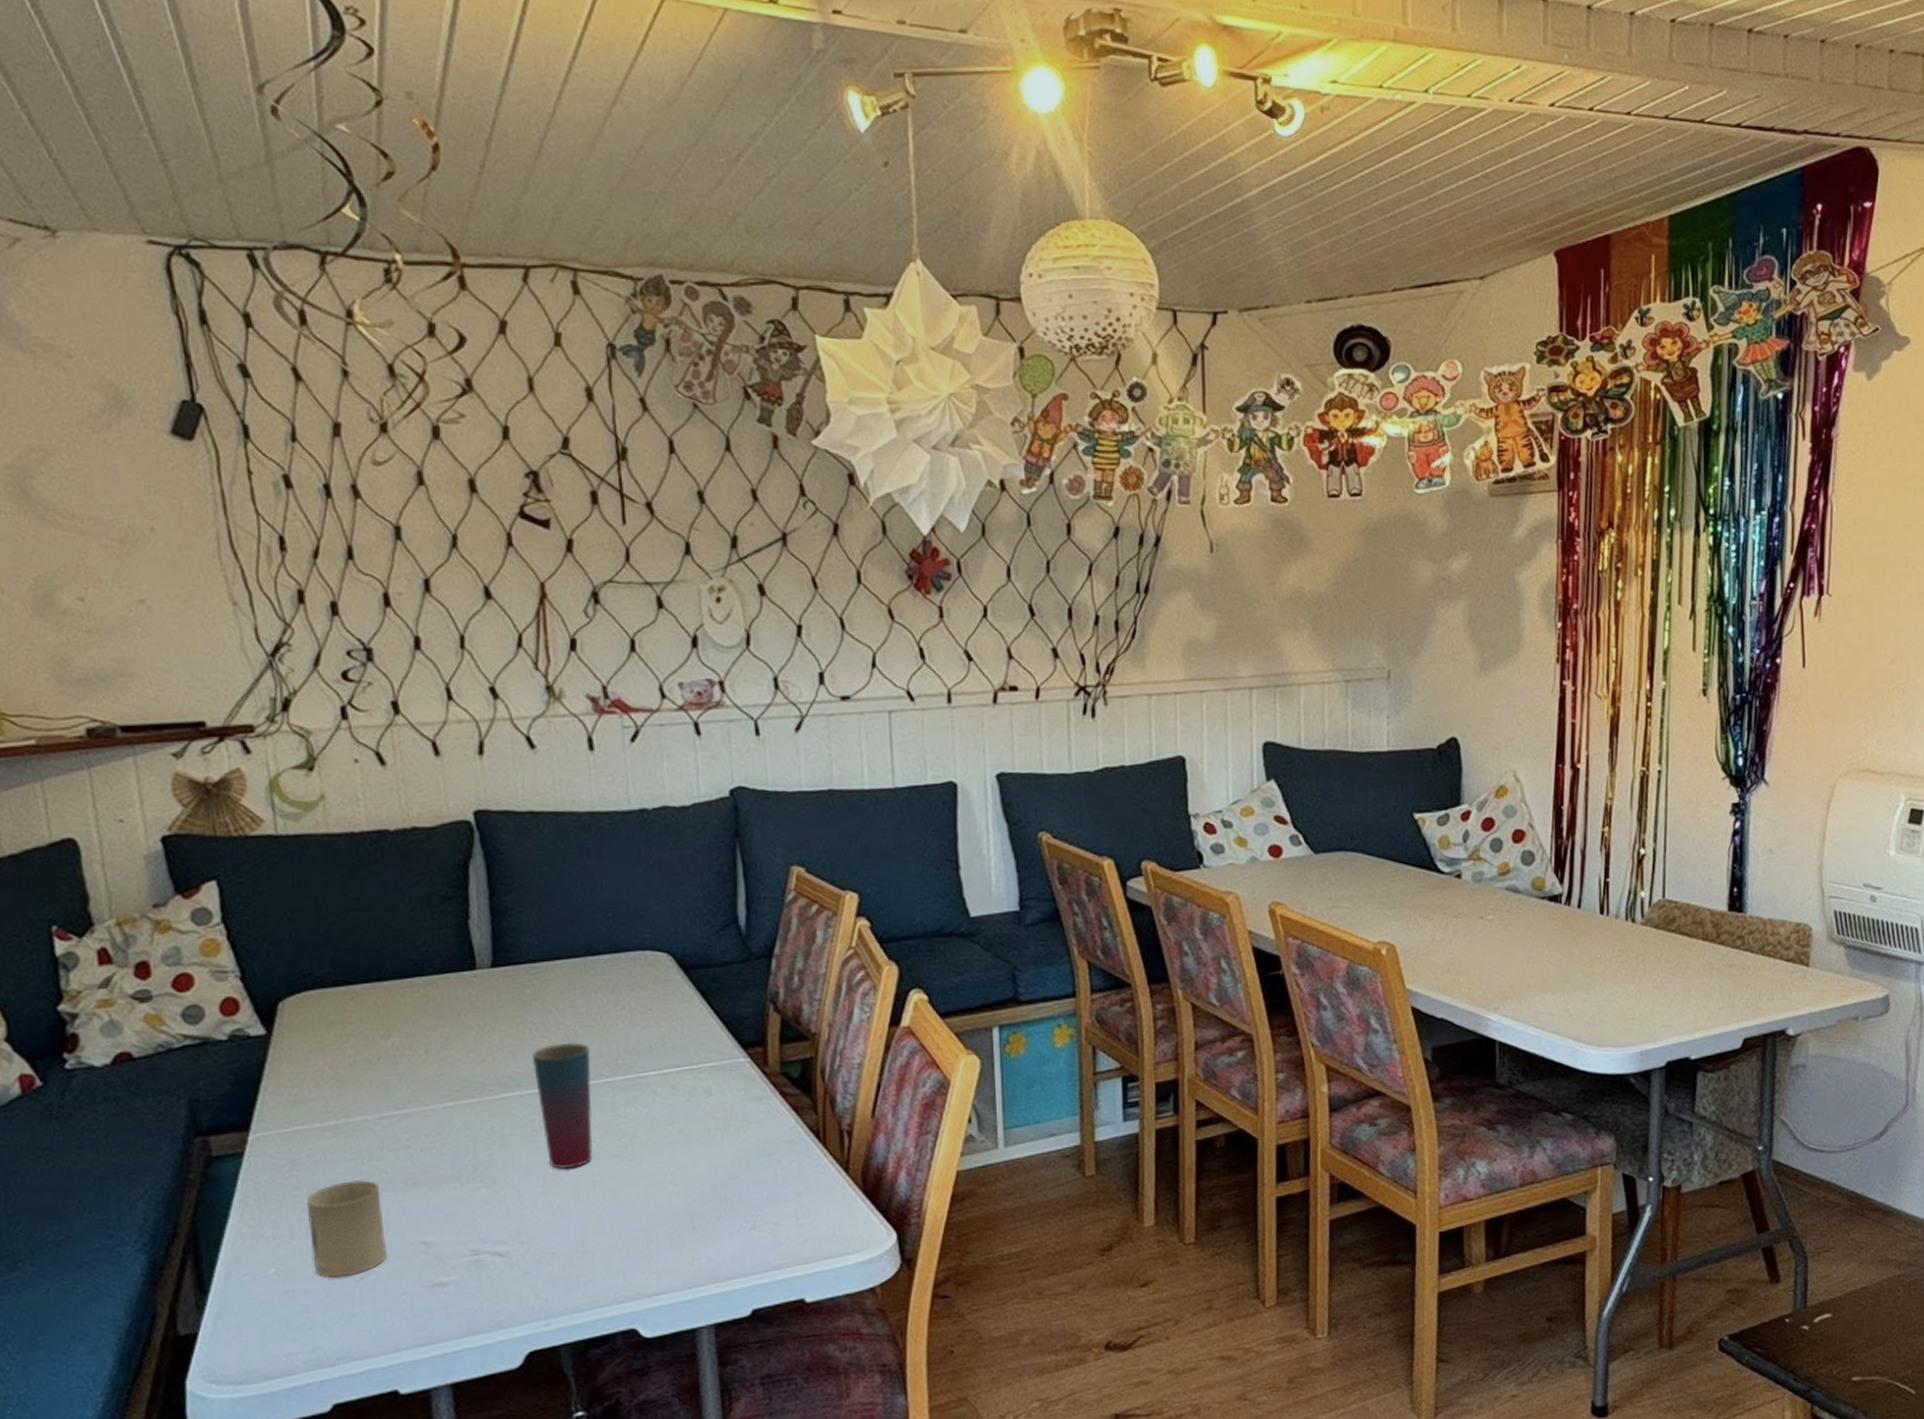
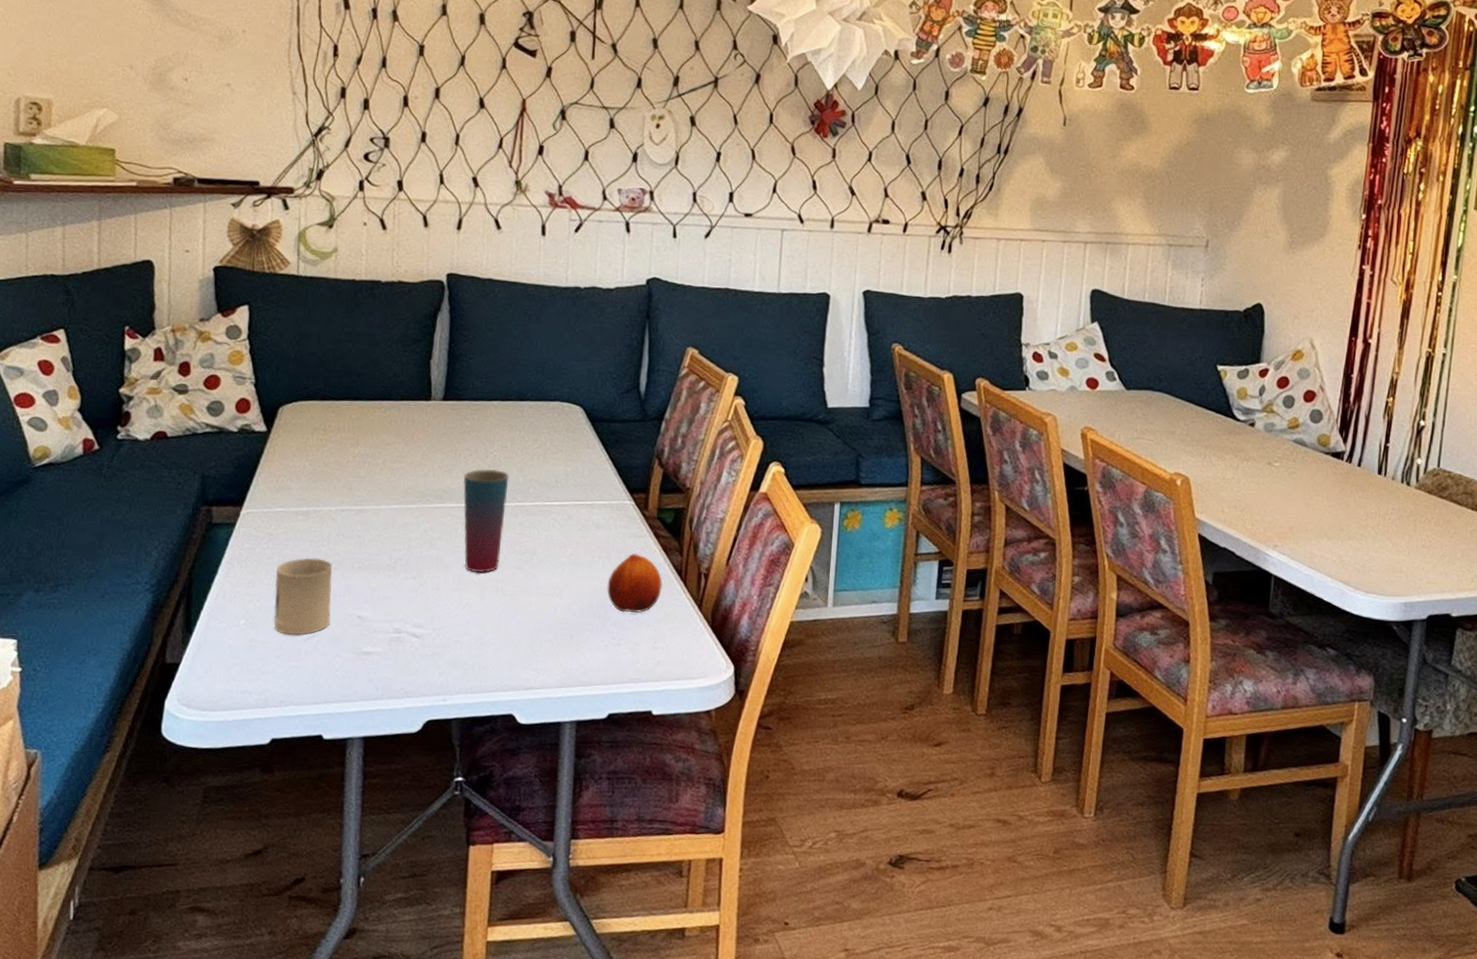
fruit: none [730,1118,799,1190] -> present [607,553,663,613]

